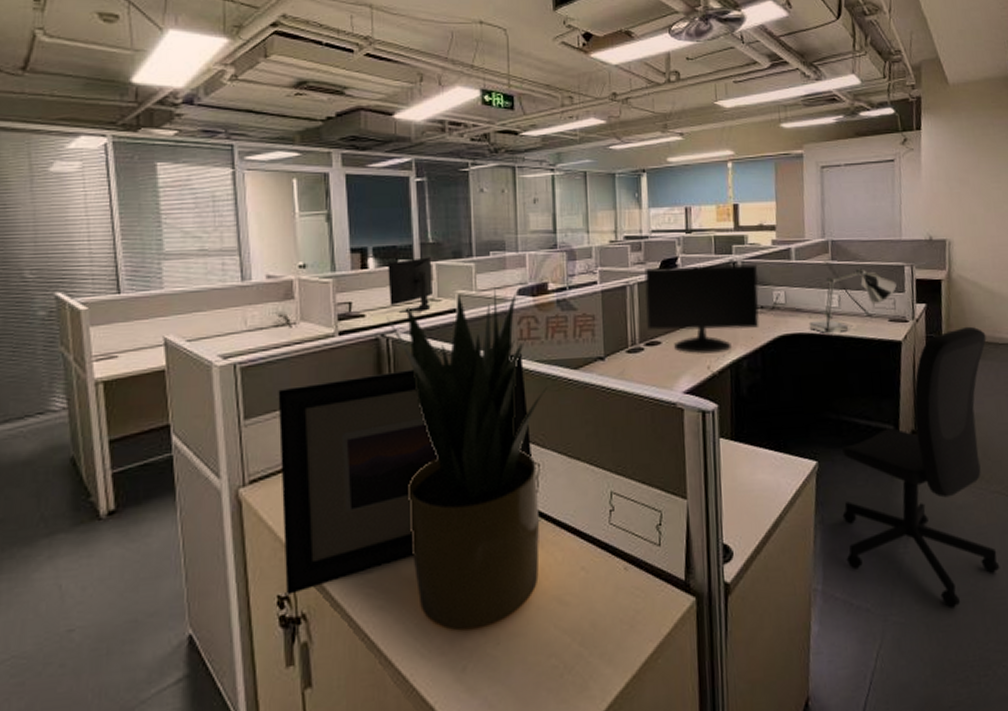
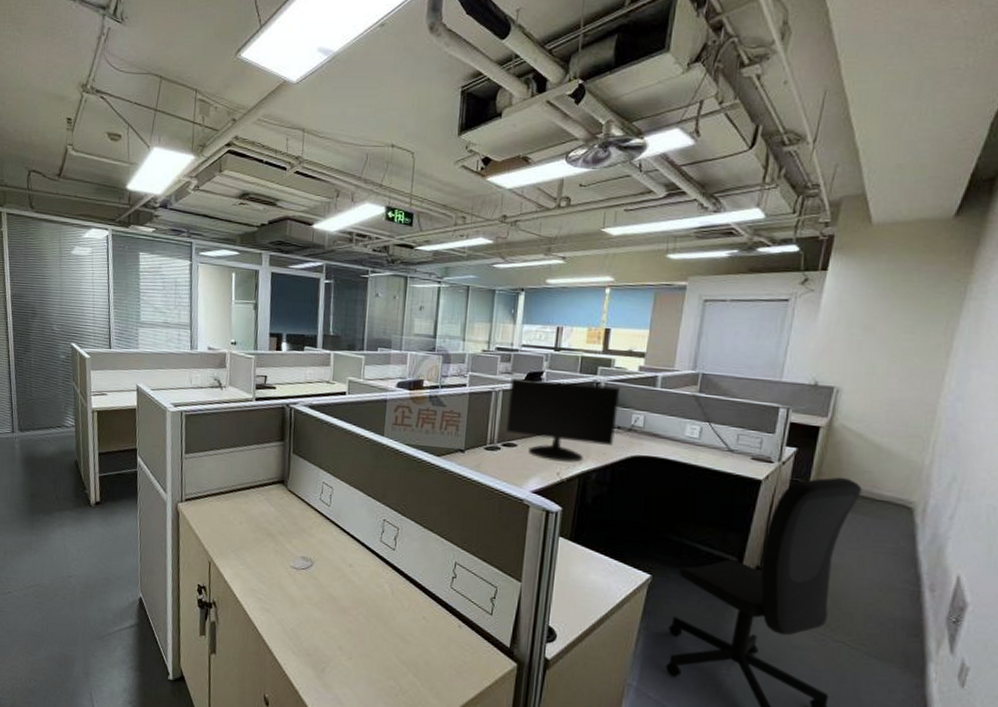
picture frame: present [278,353,531,595] -> none [203,435,395,586]
planter: present [386,286,547,631] -> none [291,377,412,644]
computer monitor: present [388,257,432,313] -> none [295,346,331,391]
desk lamp: present [808,268,897,333] -> none [664,404,767,463]

